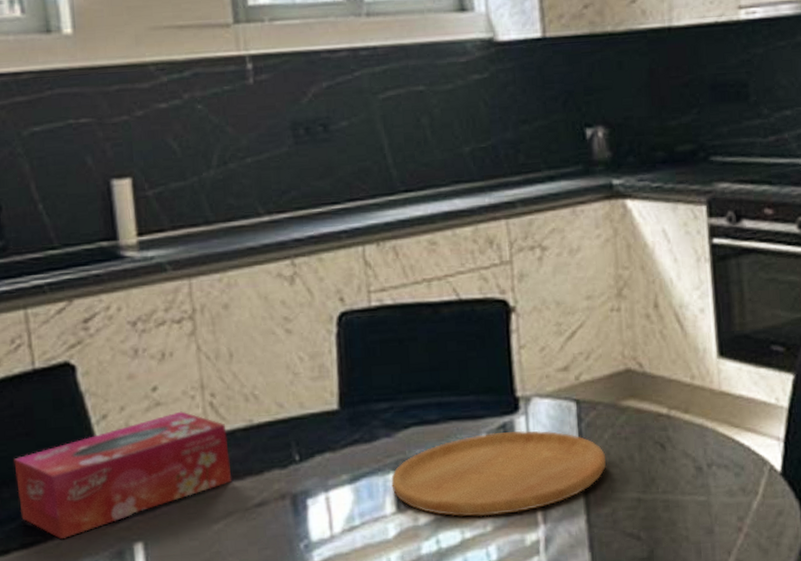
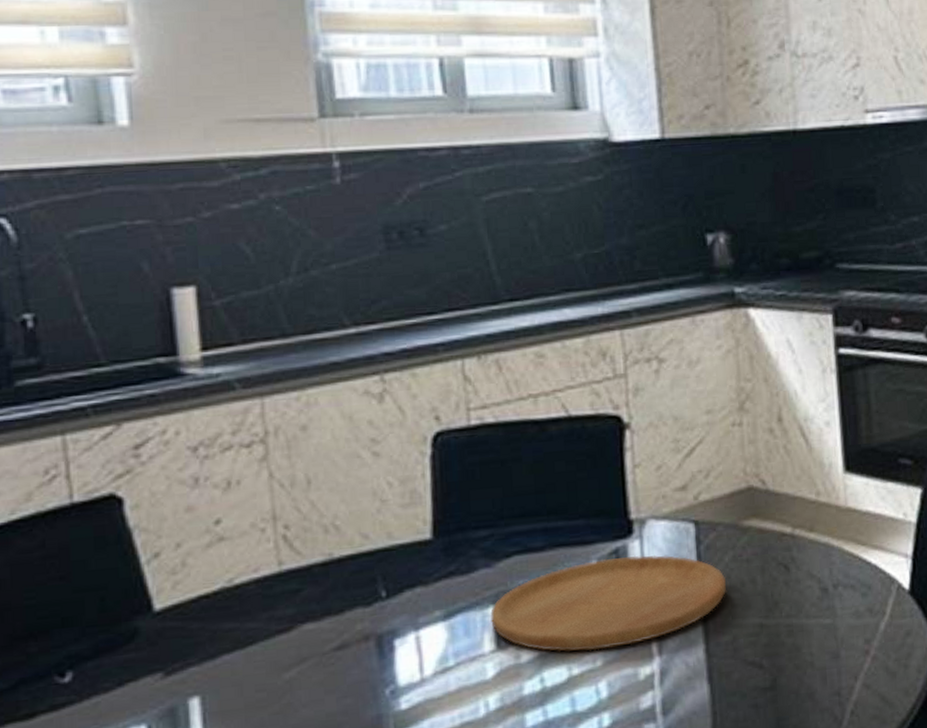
tissue box: present [14,411,232,540] -> none [44,546,308,698]

